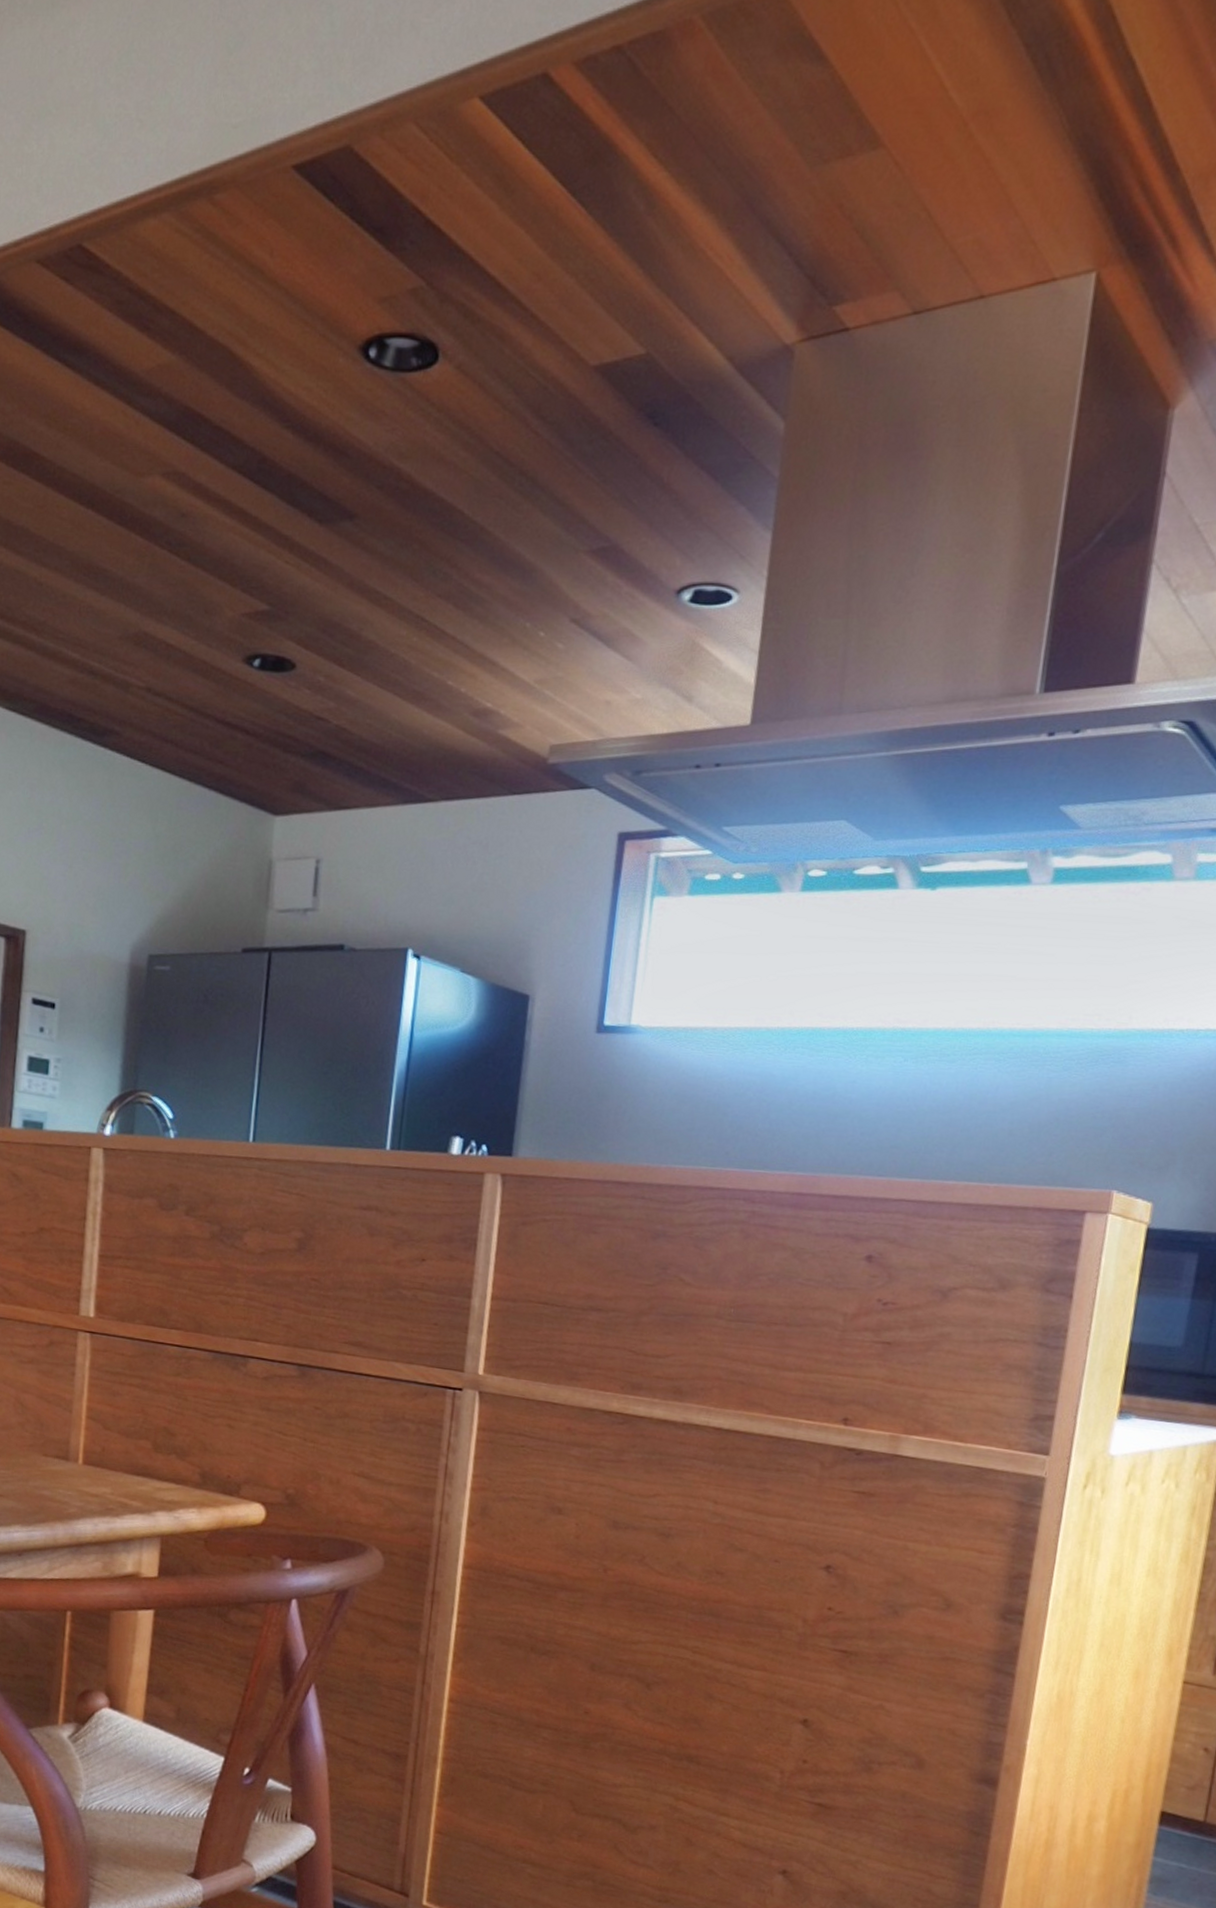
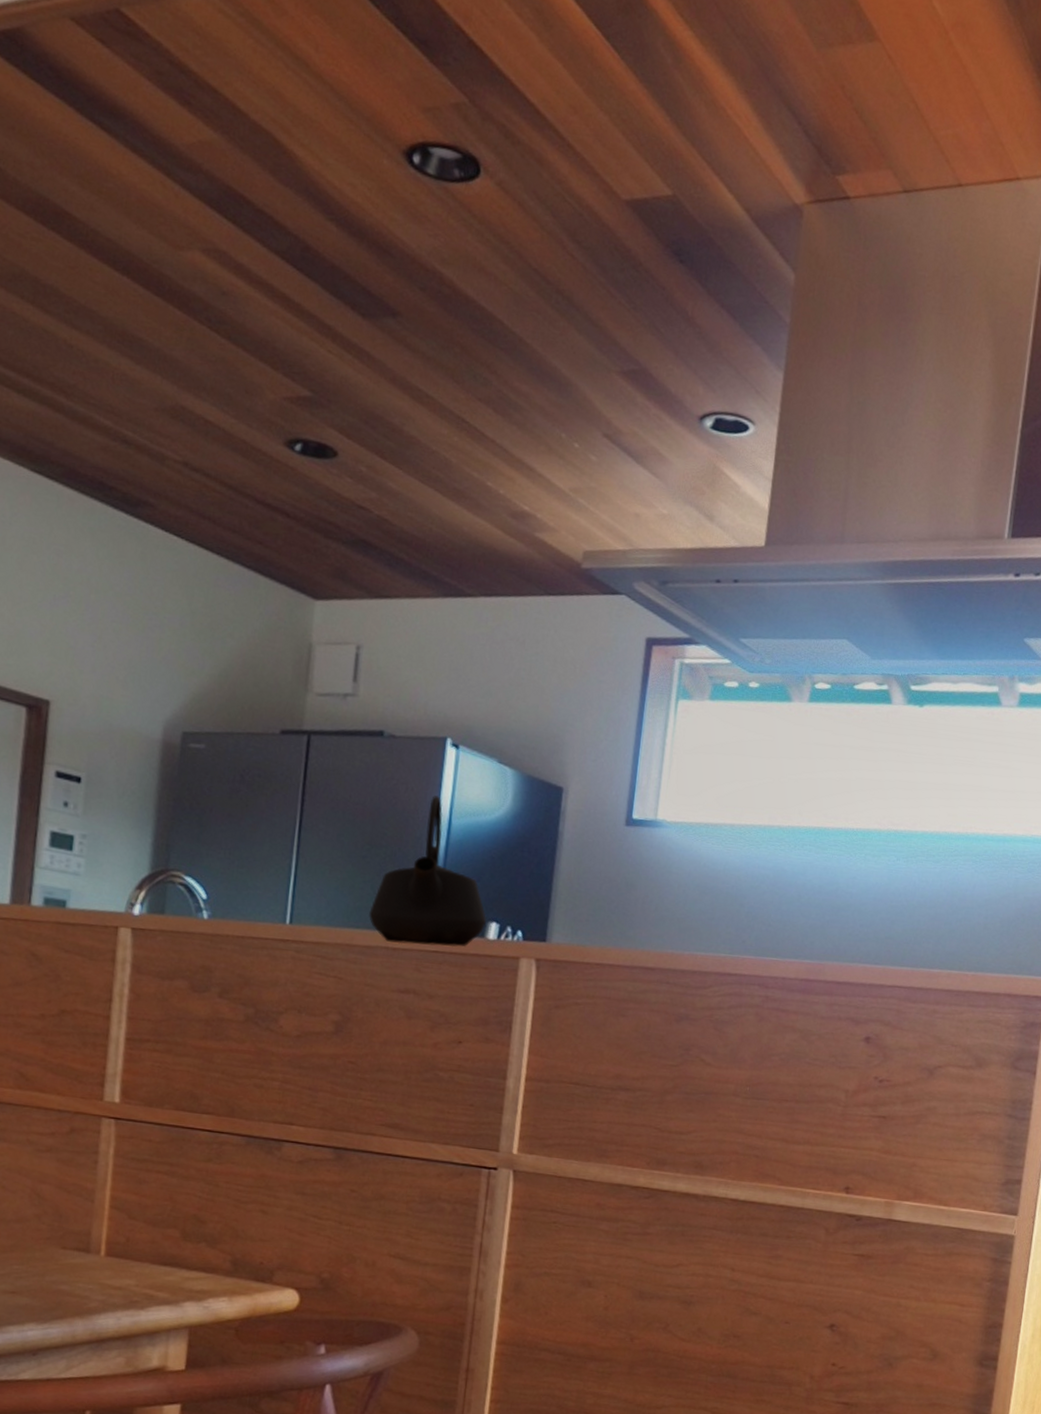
kettle: none [330,1008,450,1163] -> present [369,795,487,948]

